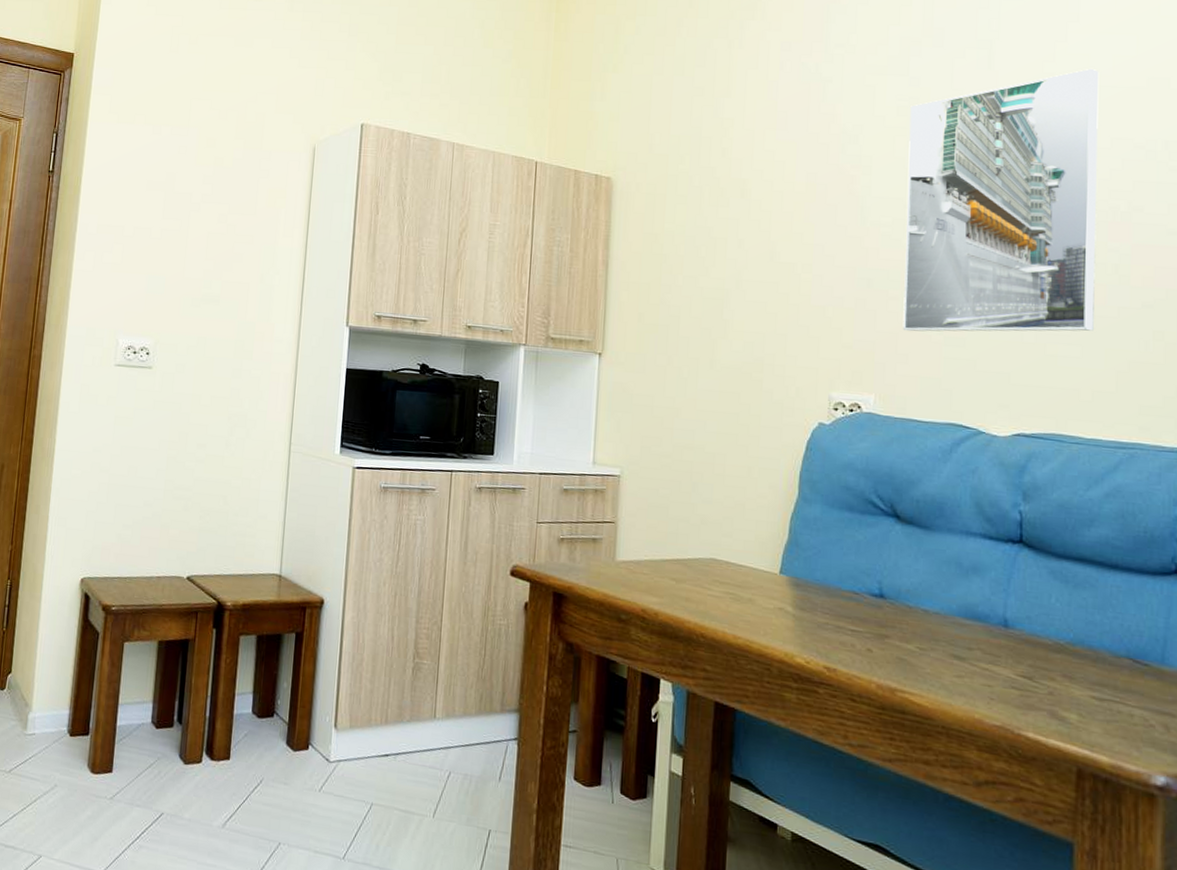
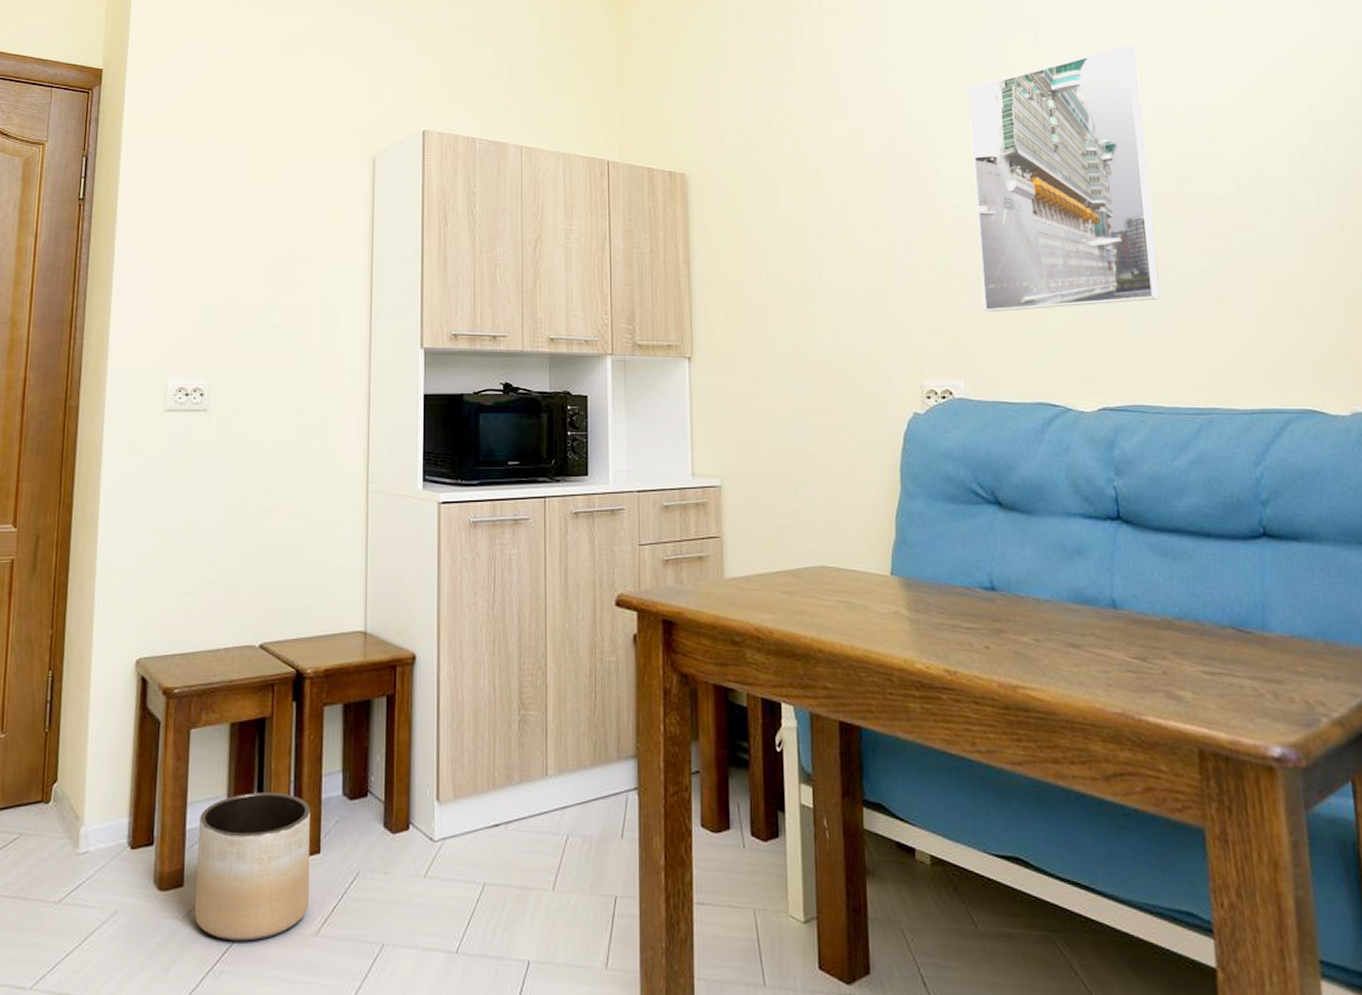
planter: none [120,701,224,825] -> present [194,792,311,942]

